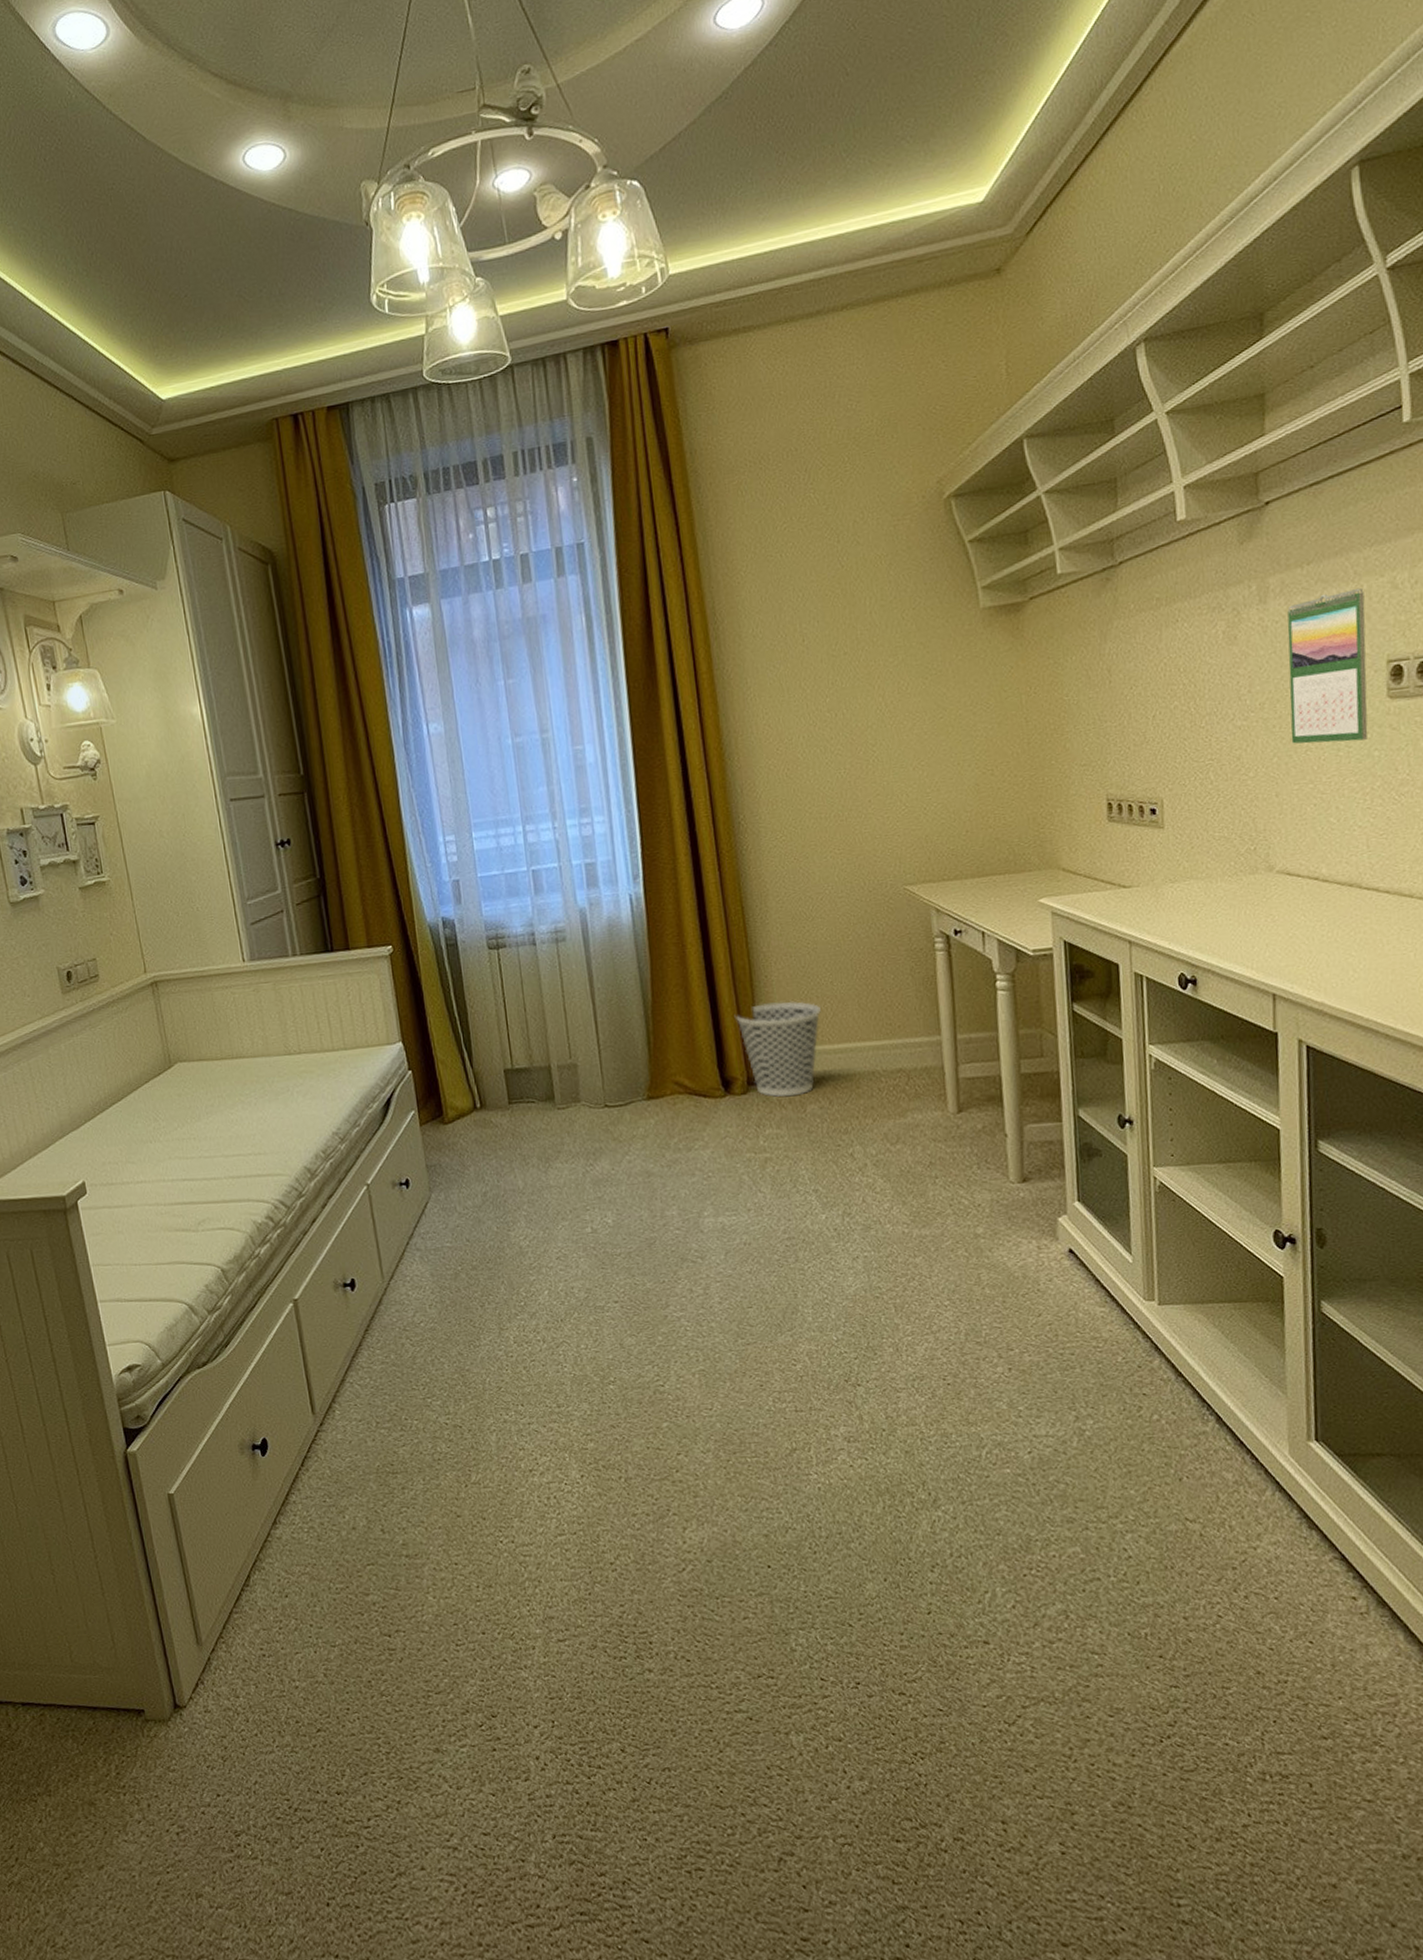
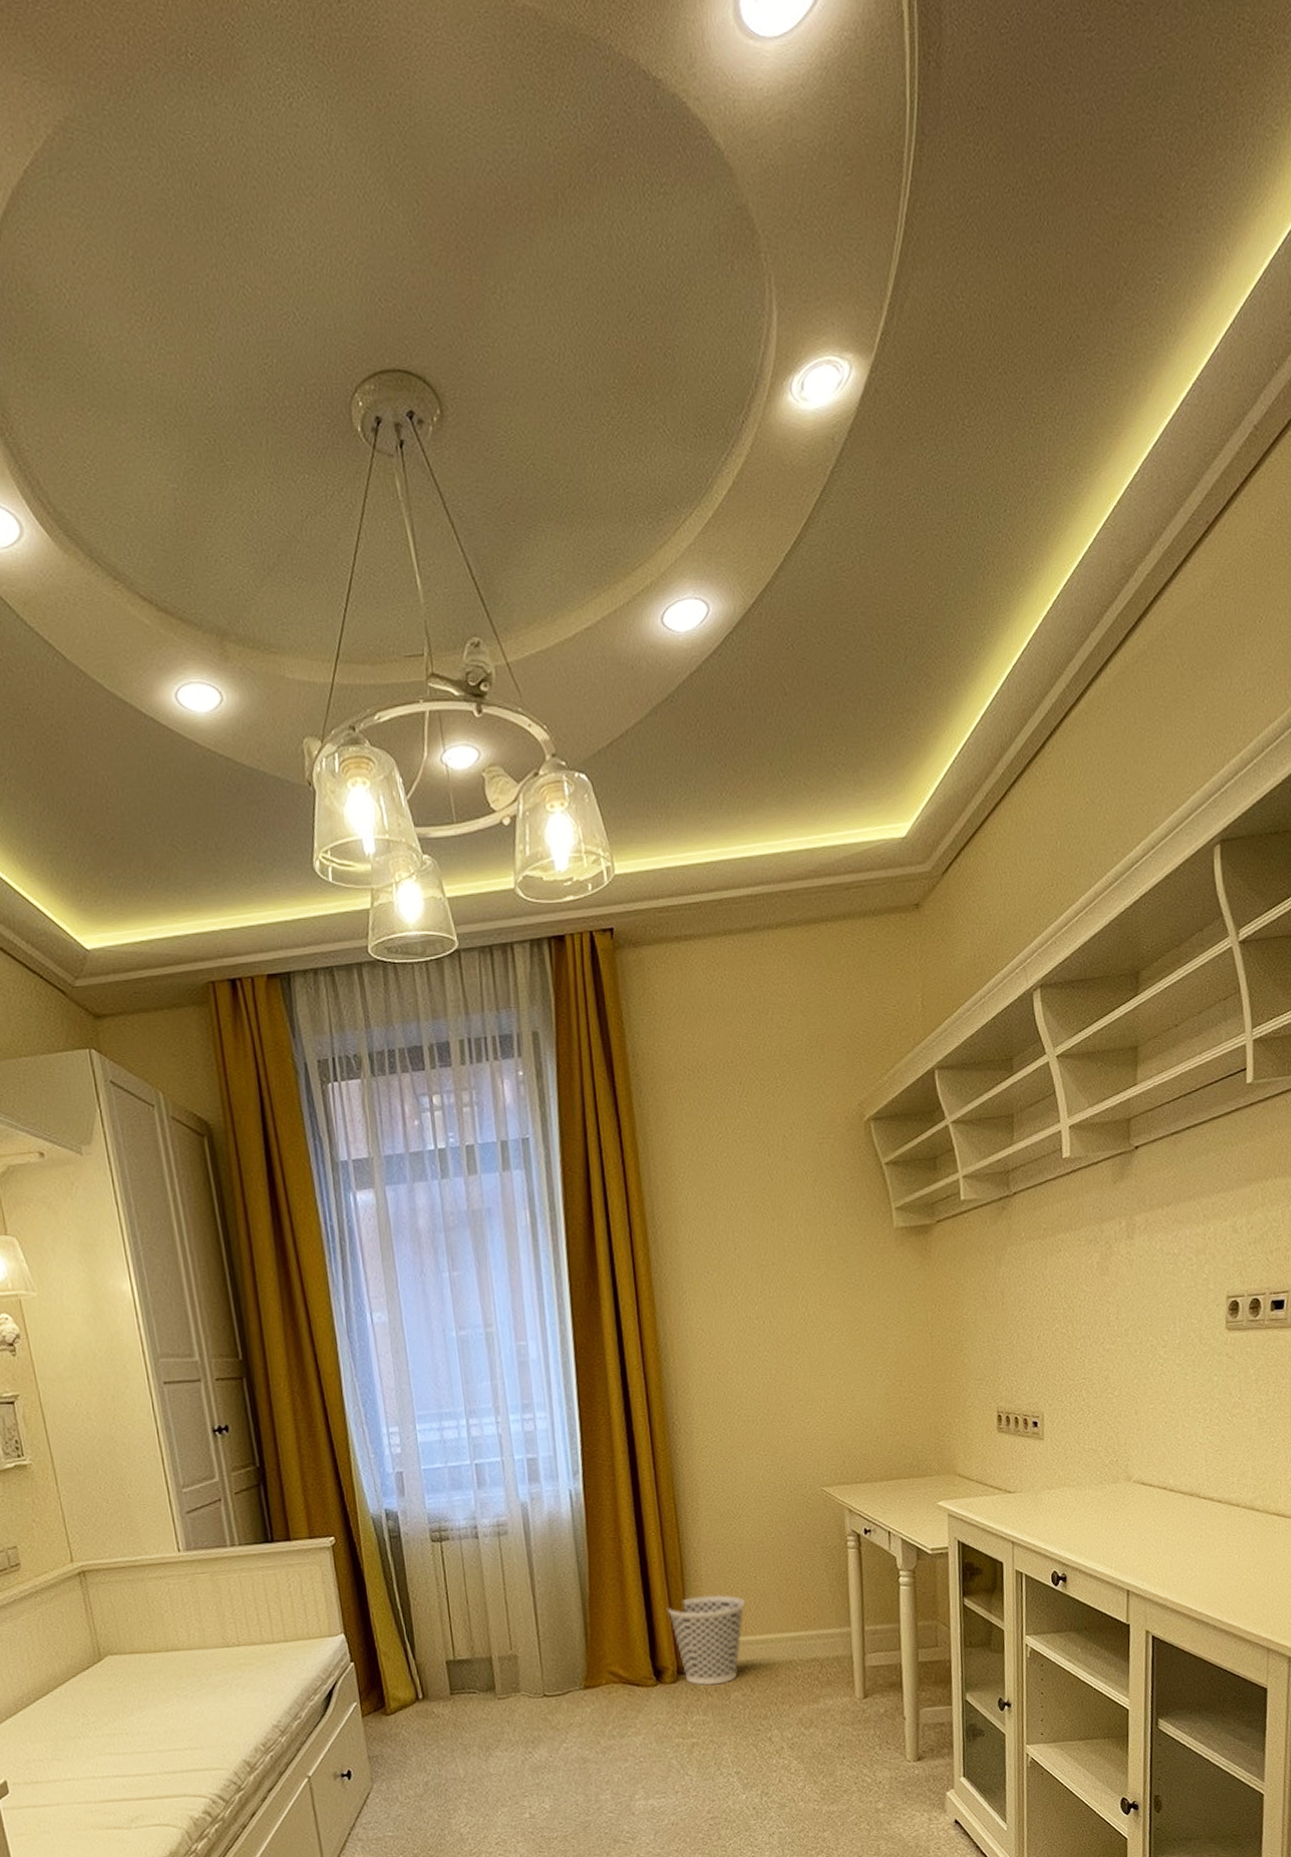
calendar: present [1287,587,1368,744] -> none [1149,1229,1211,1368]

